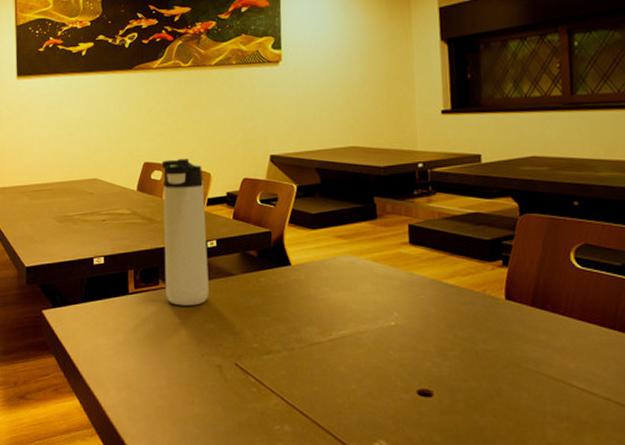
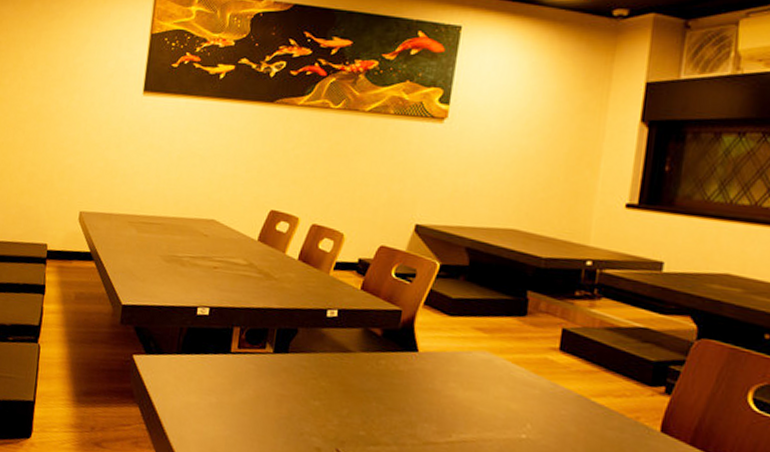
thermos bottle: present [161,159,209,306] -> none [271,211,335,379]

